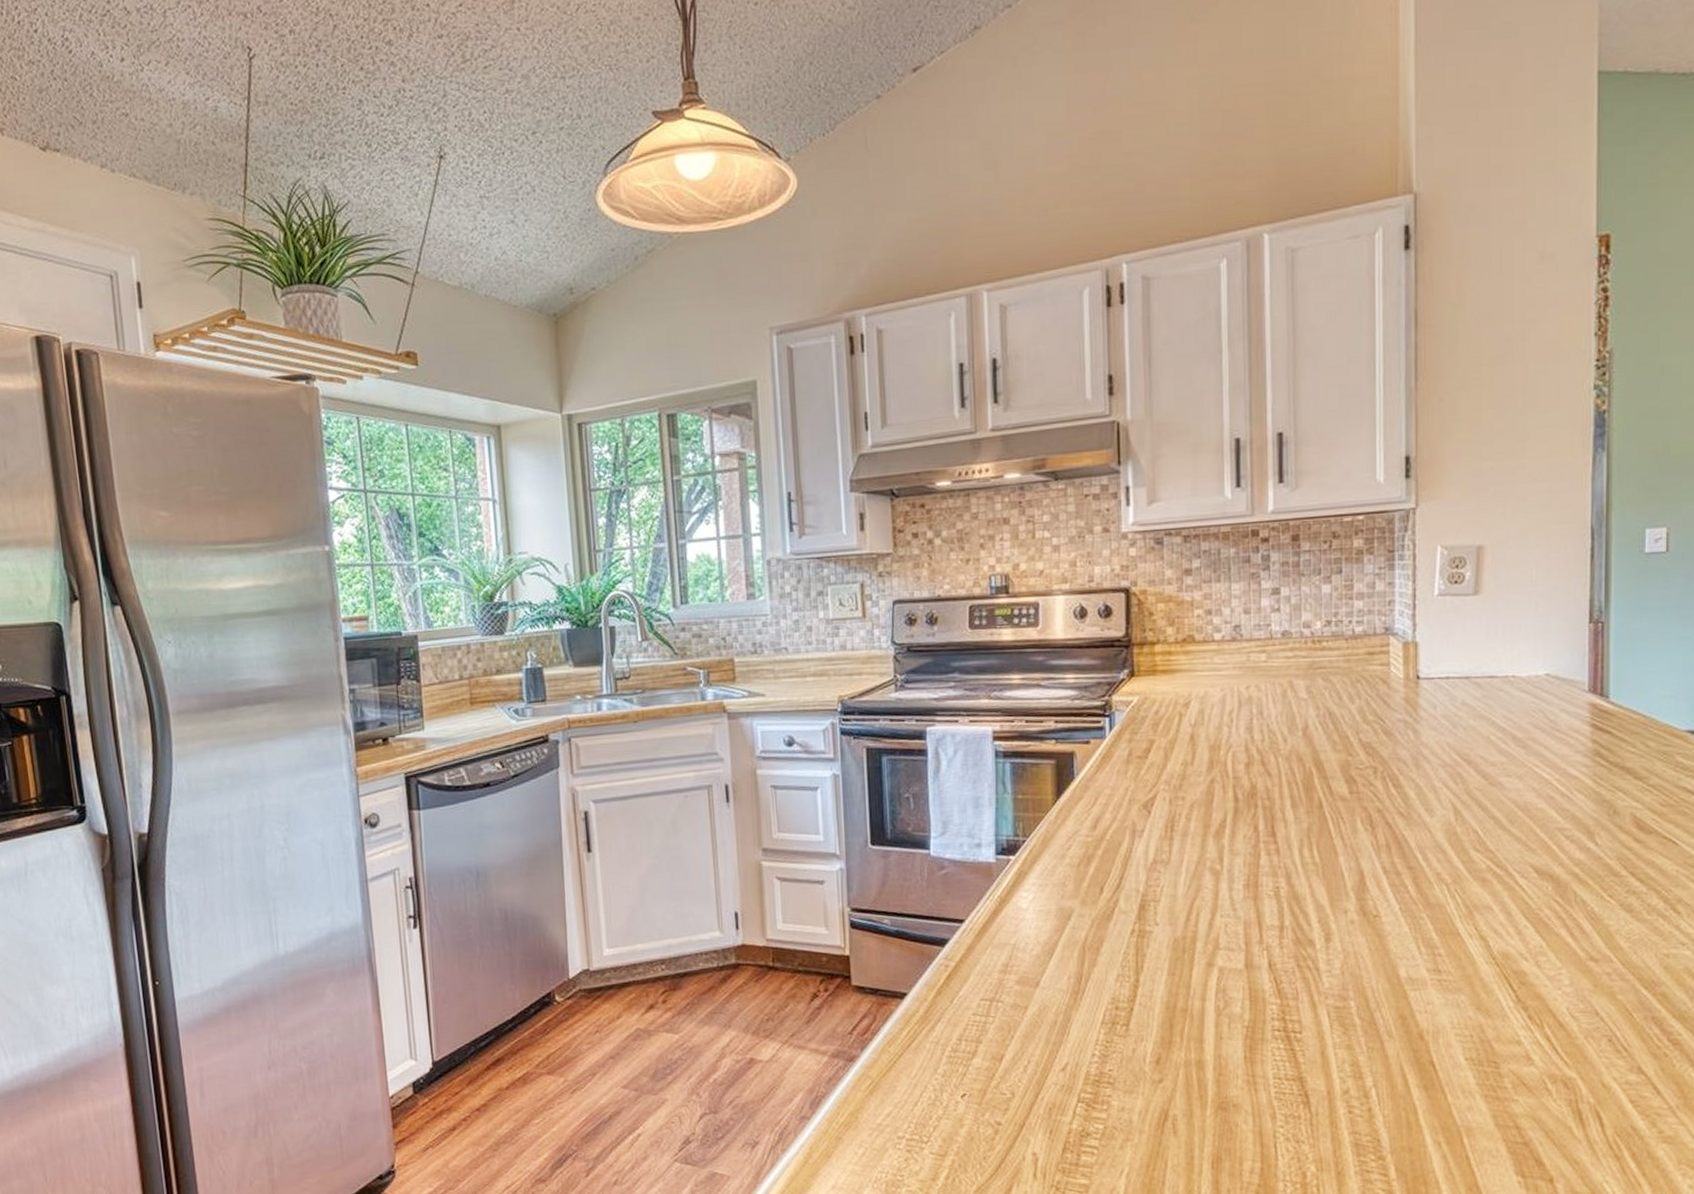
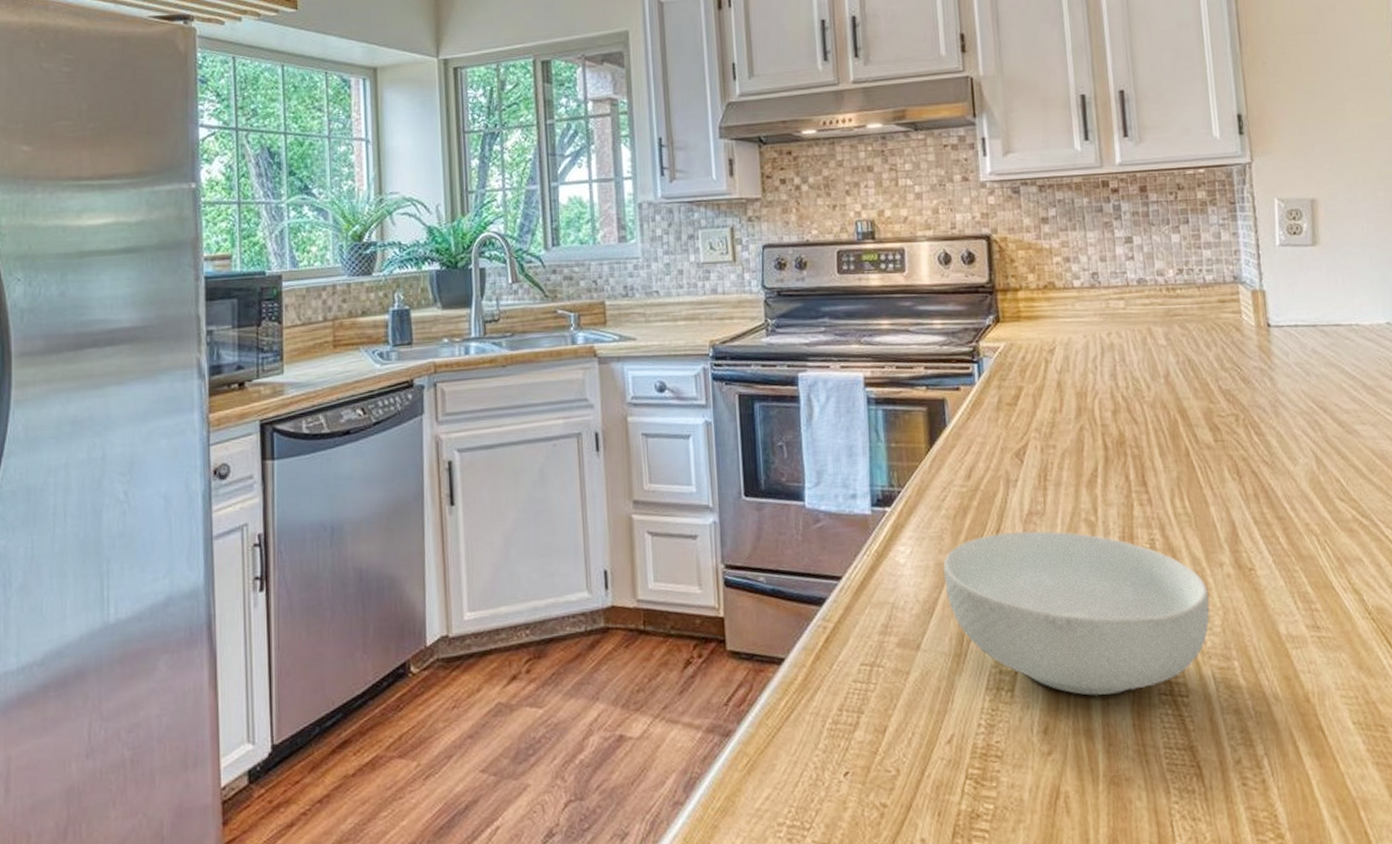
cereal bowl: none [1065,878,1331,1031] -> present [943,530,1210,696]

